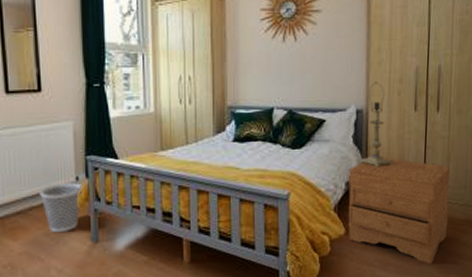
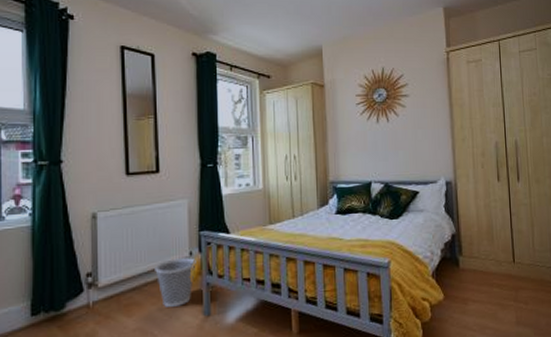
nightstand: present [348,158,451,264] -> none [443,225,539,327]
table lamp: present [359,81,392,168] -> none [452,155,482,235]

